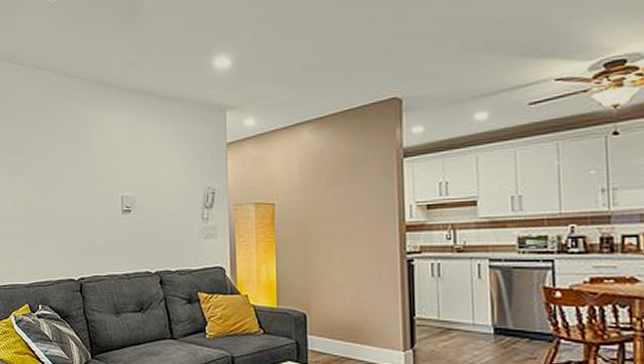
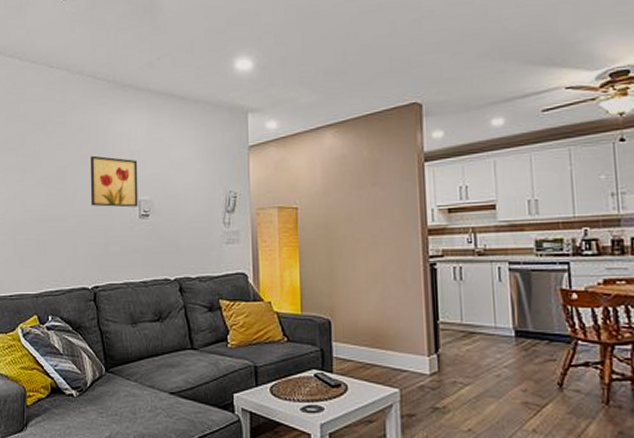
wall art: none [75,153,121,203] -> present [90,155,138,208]

